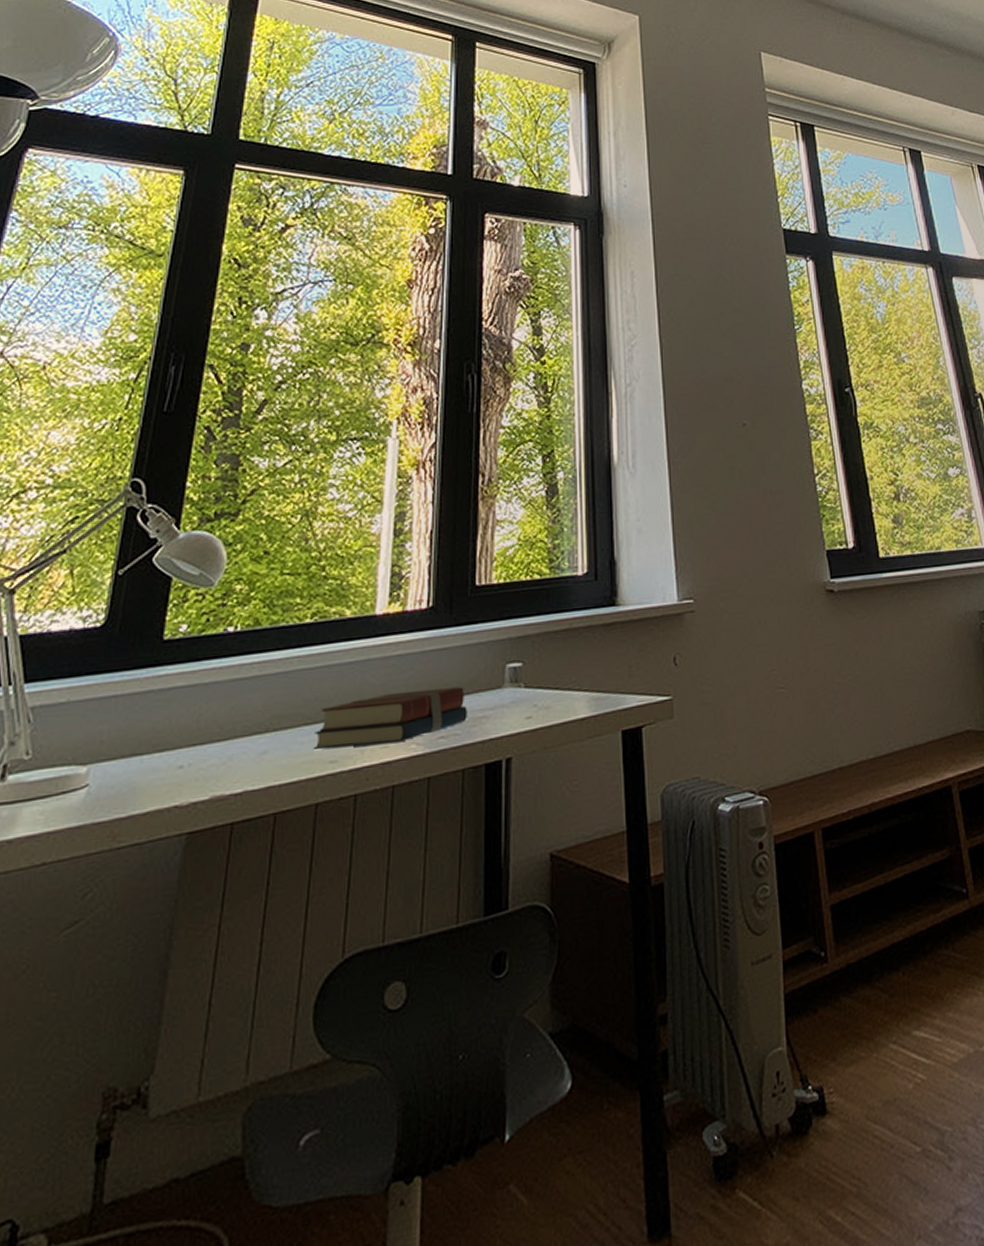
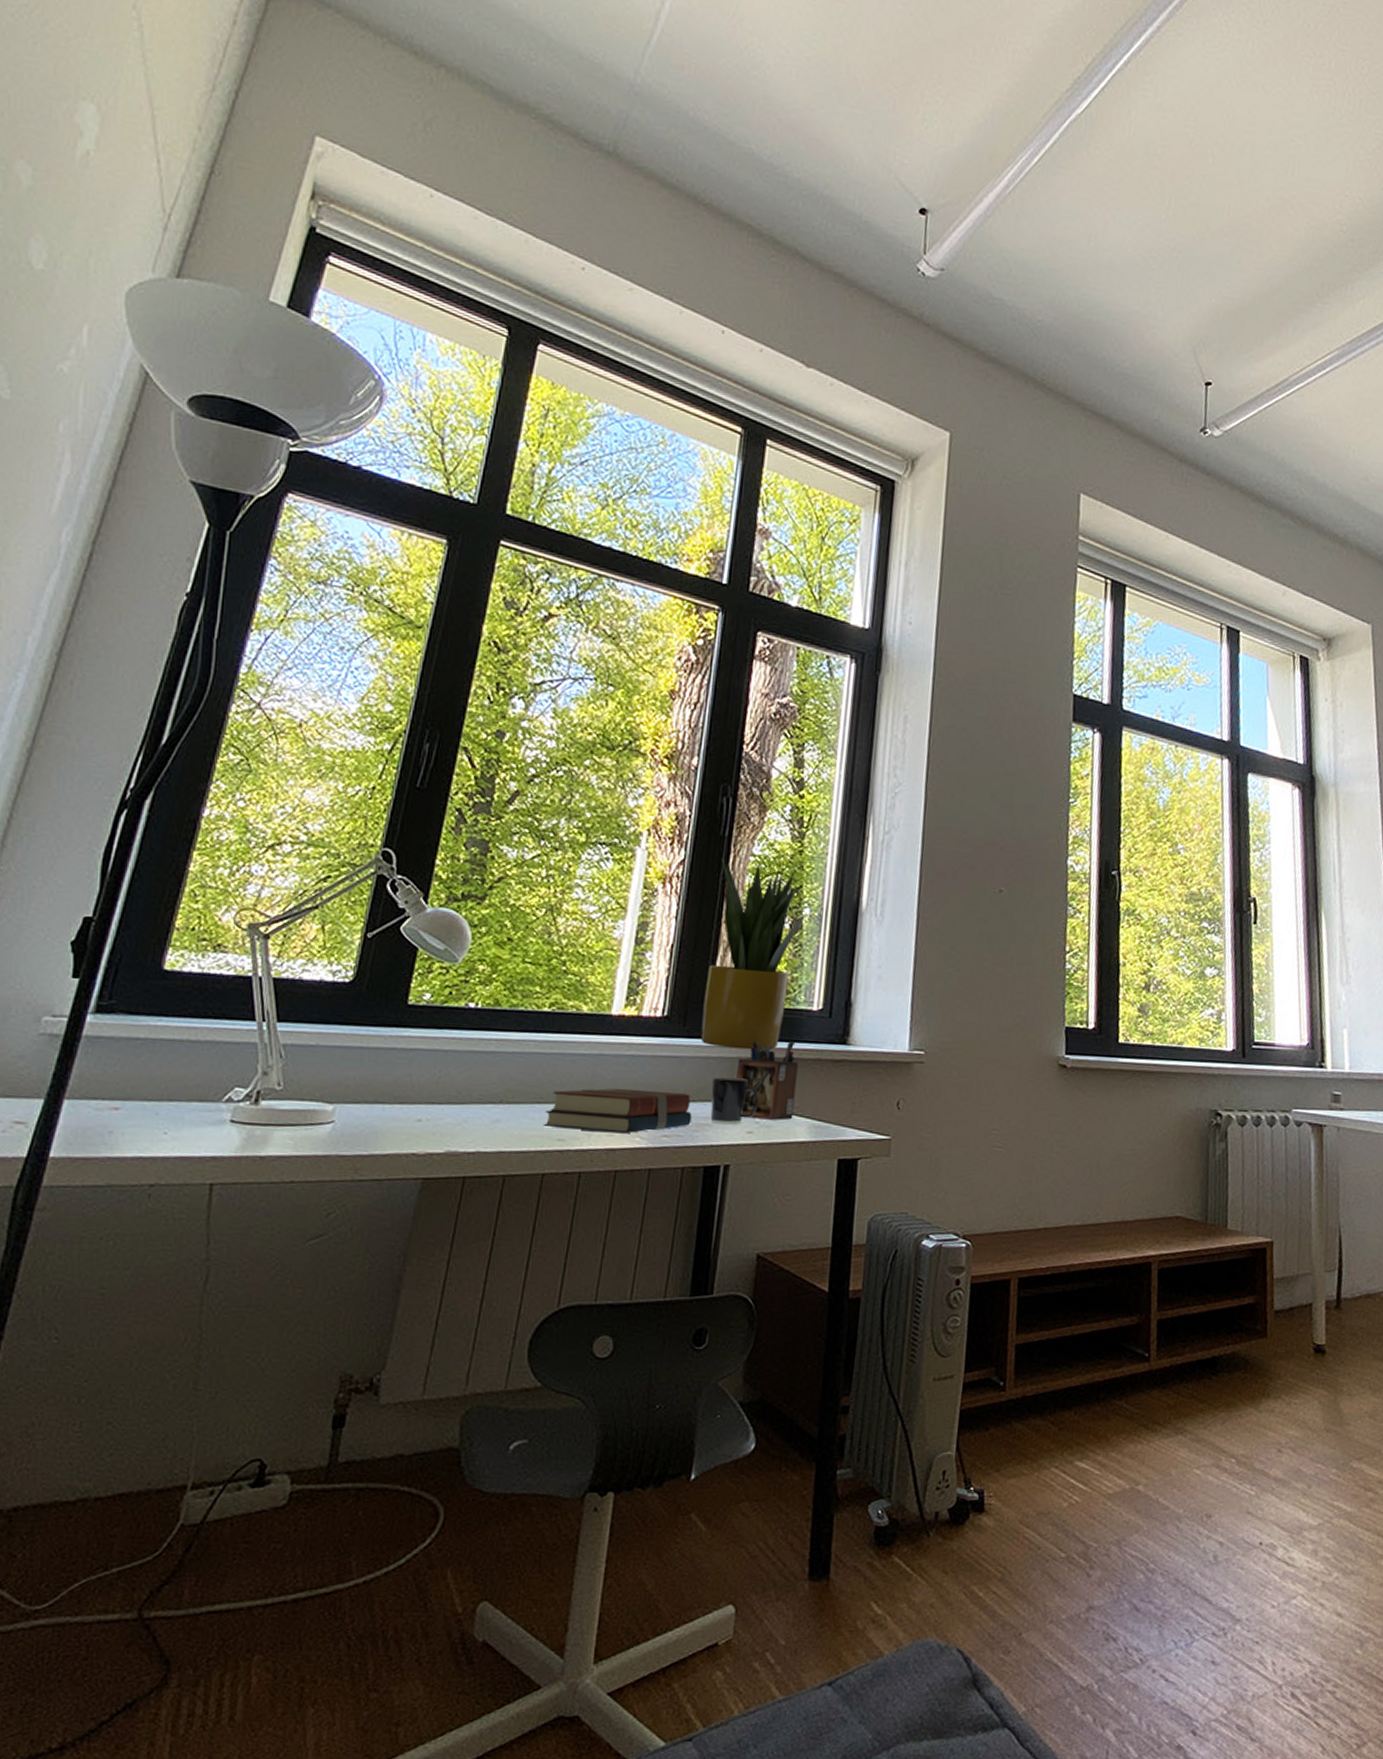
planter: none [468,425,561,631] -> present [700,857,807,1050]
mug: none [484,660,534,716] -> present [710,1077,759,1126]
desk organizer: none [509,610,571,702] -> present [736,1040,798,1121]

